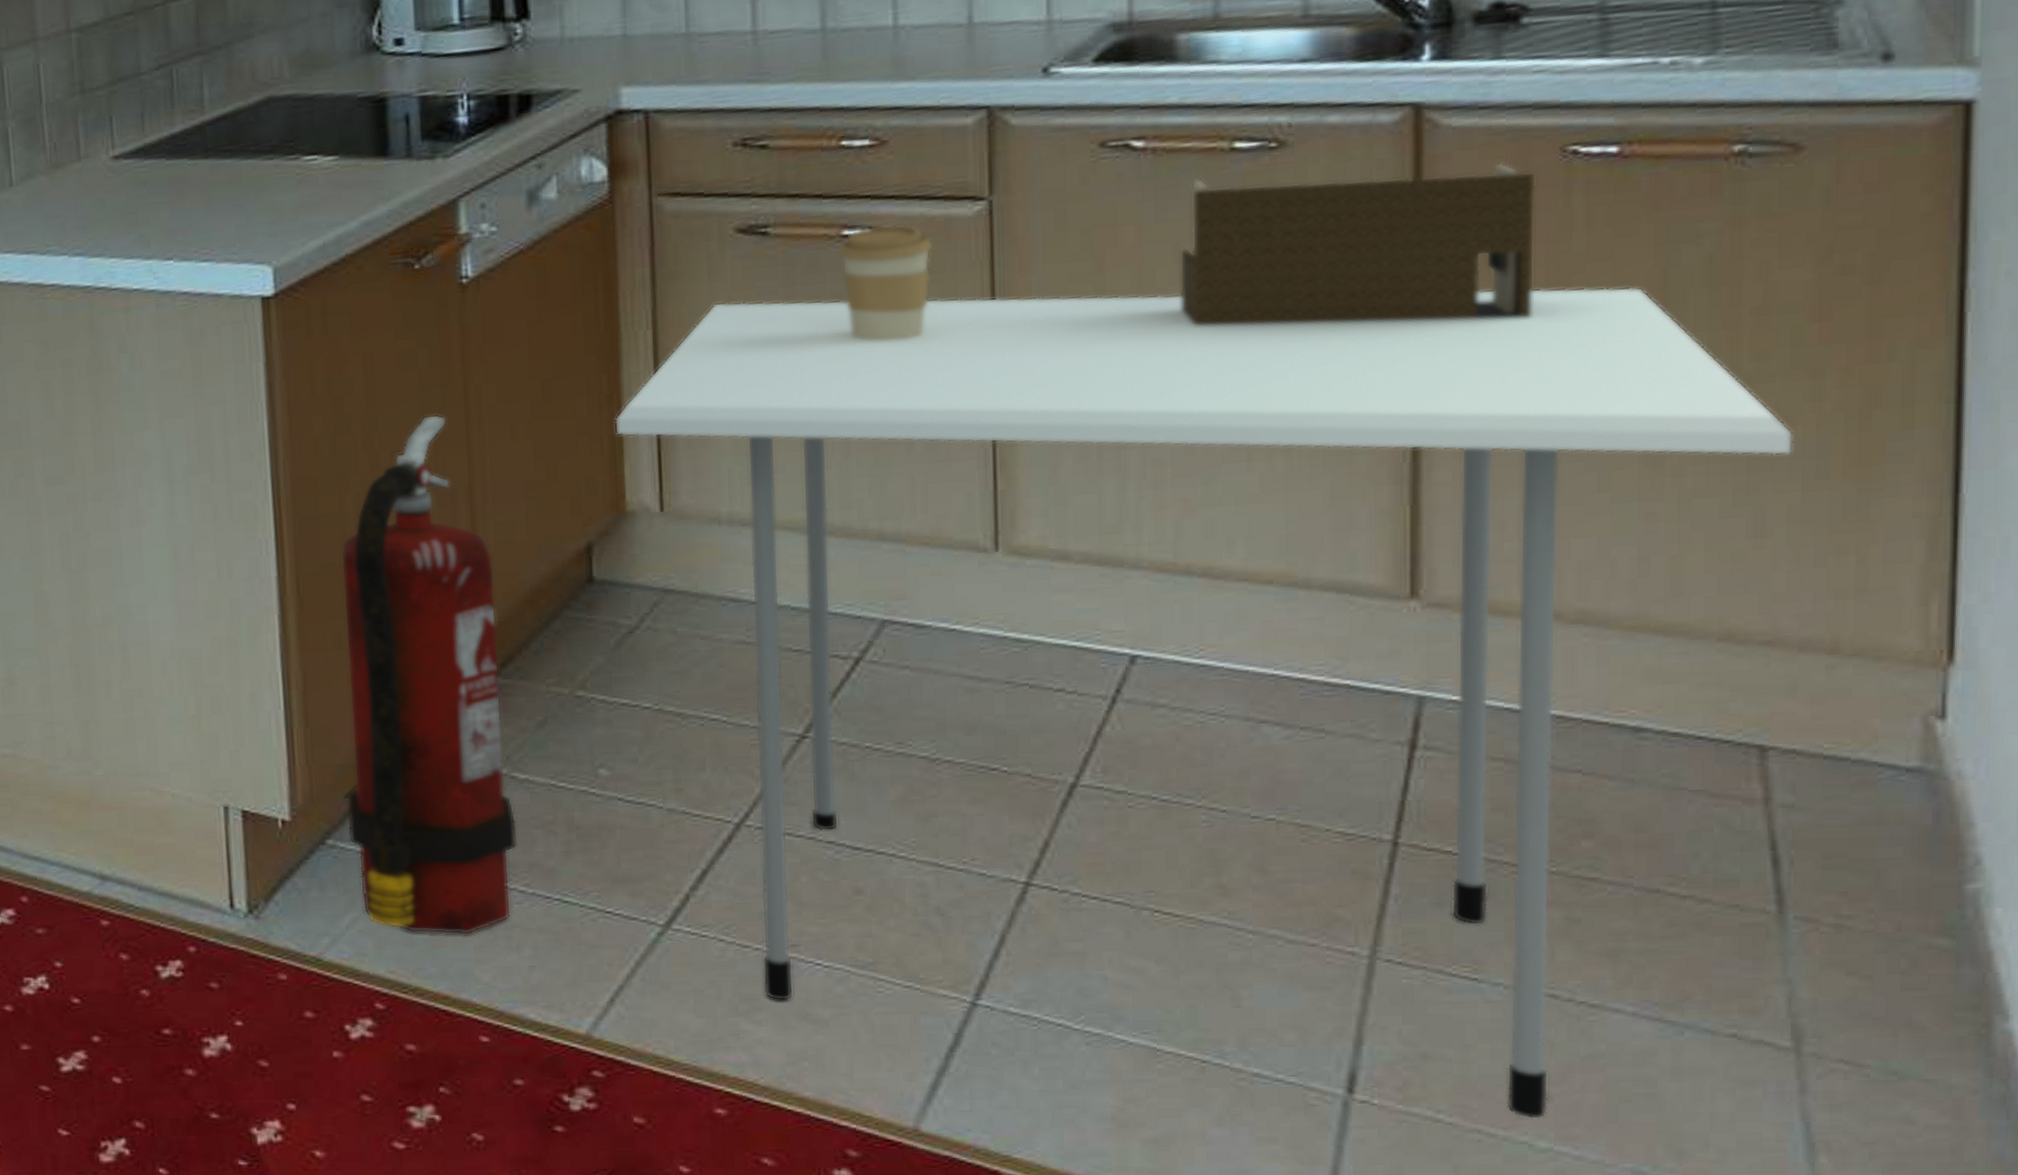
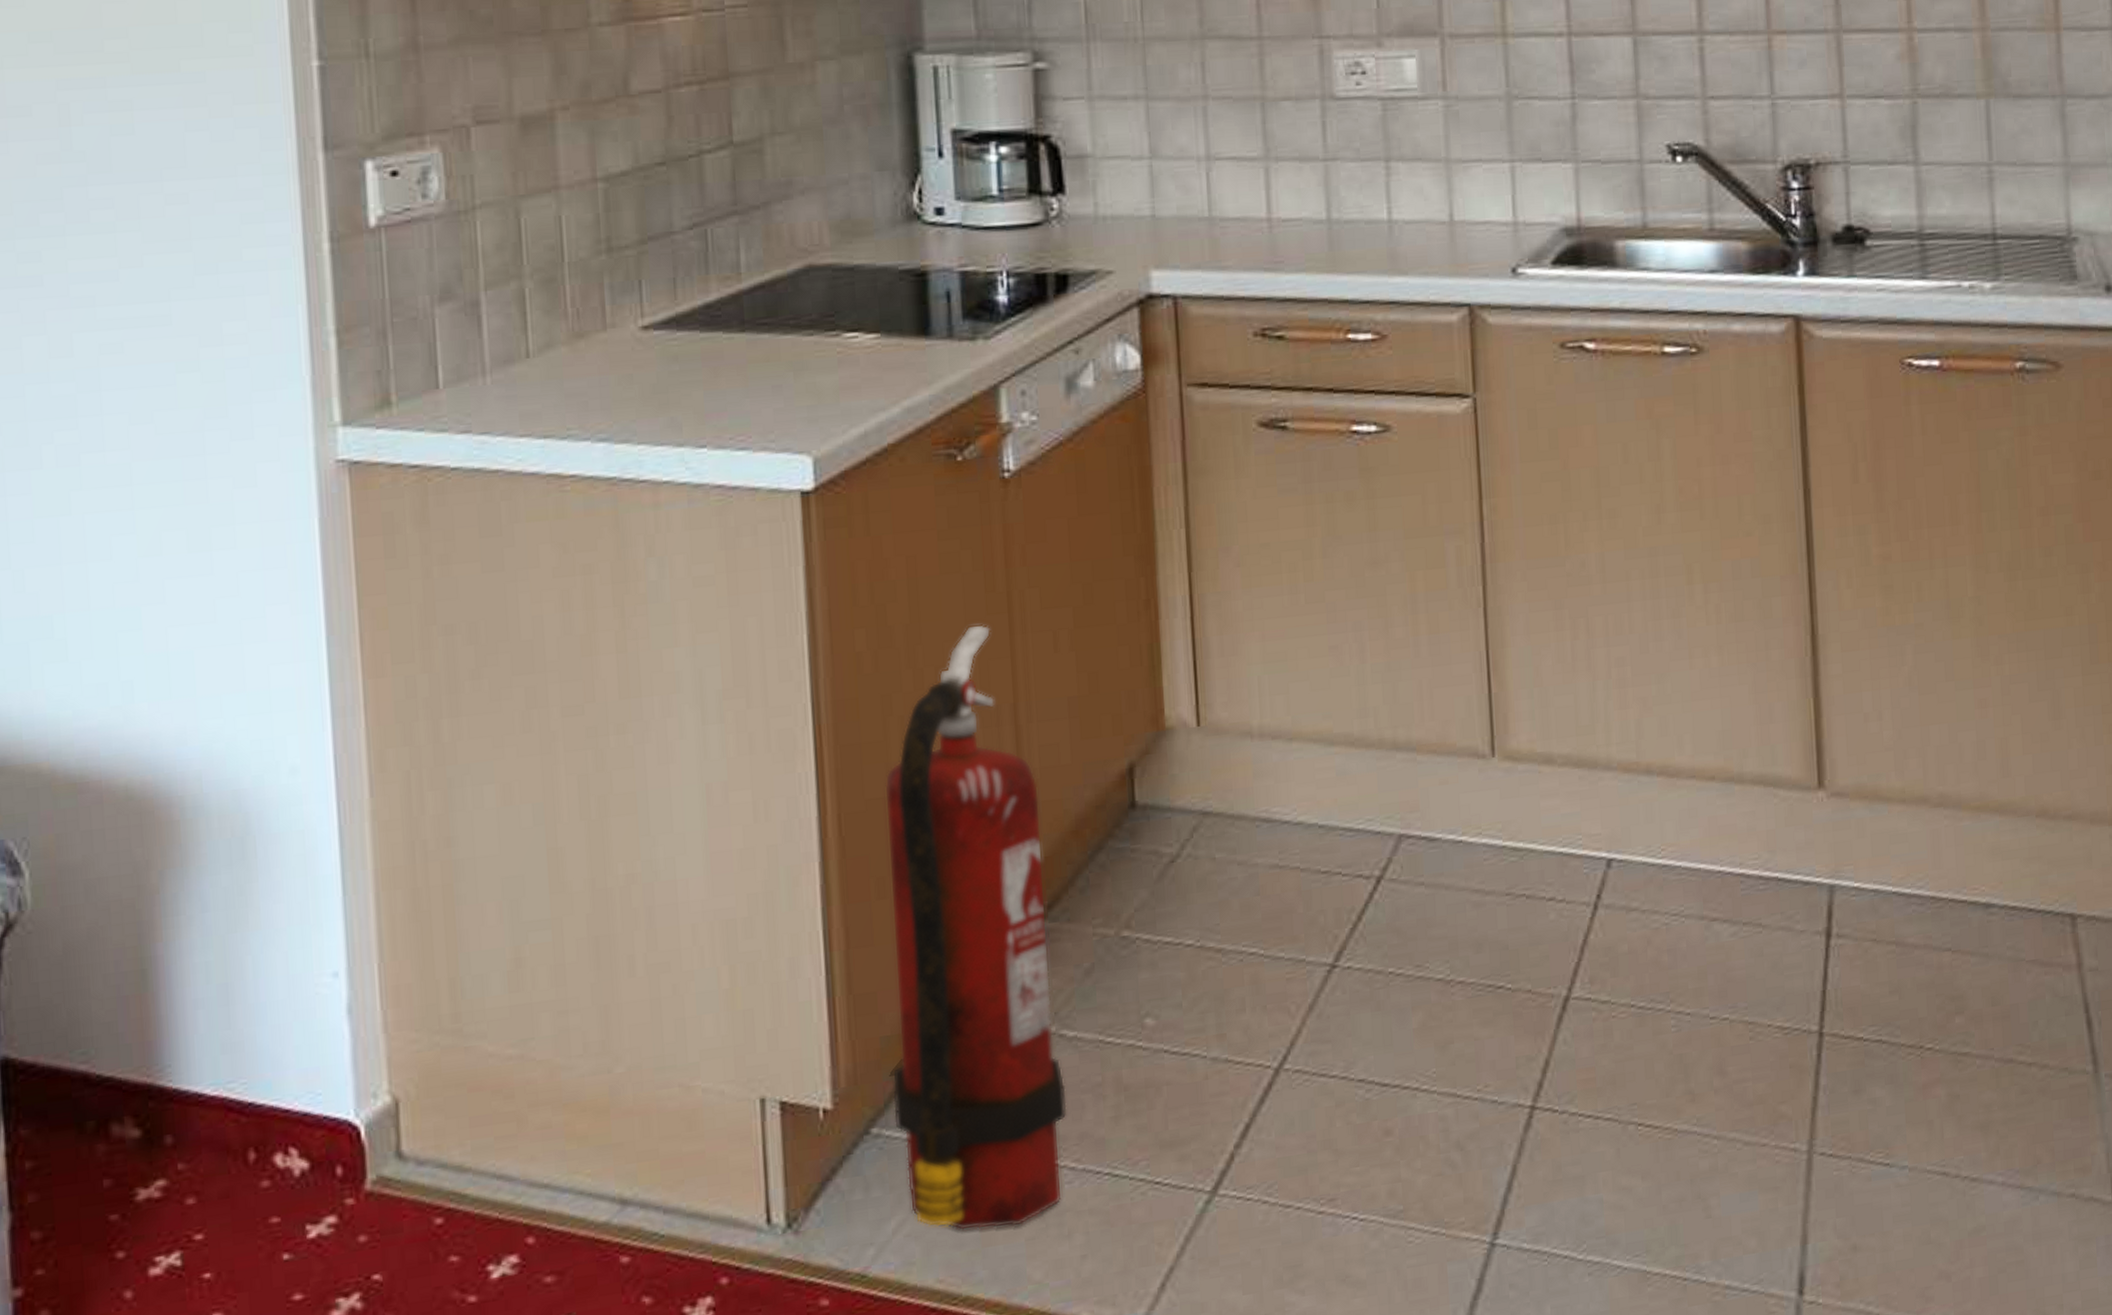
dining table: present [615,286,1794,1119] -> none [1153,489,2074,1301]
coffee cup: present [836,224,934,341] -> none [1347,420,1430,541]
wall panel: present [1179,162,1536,326] -> none [1627,372,1890,525]

